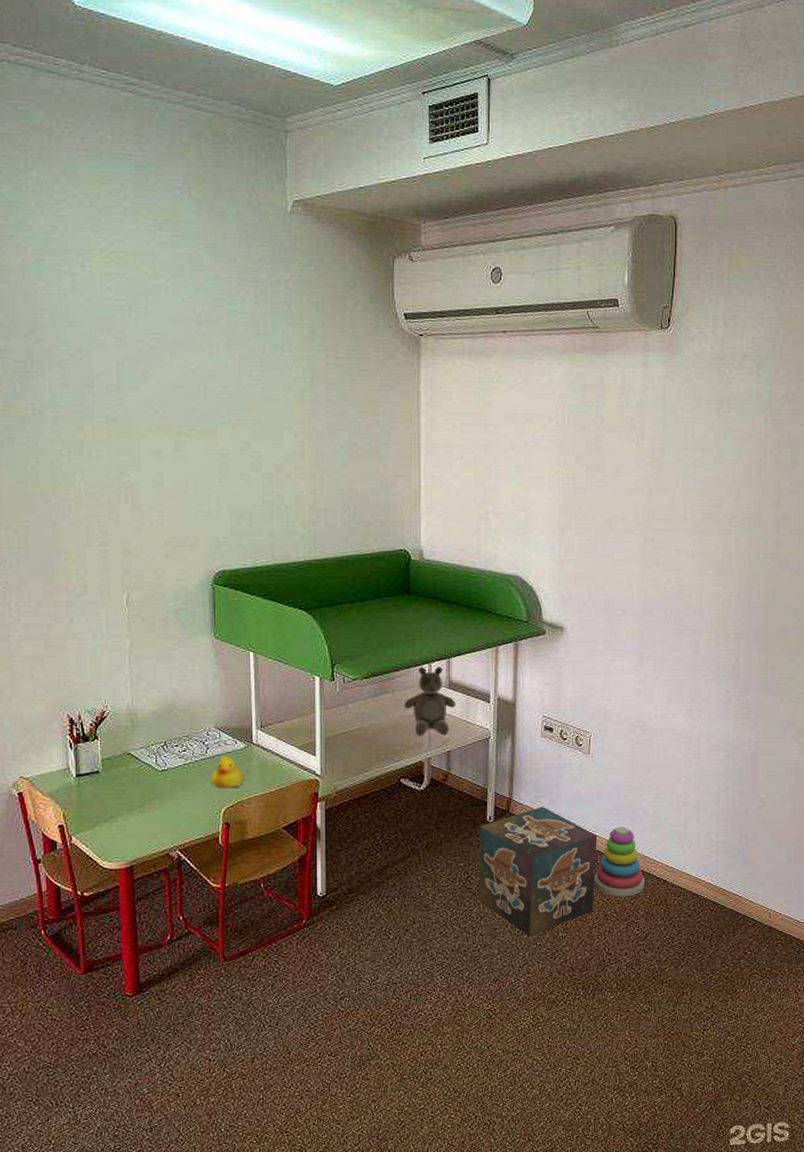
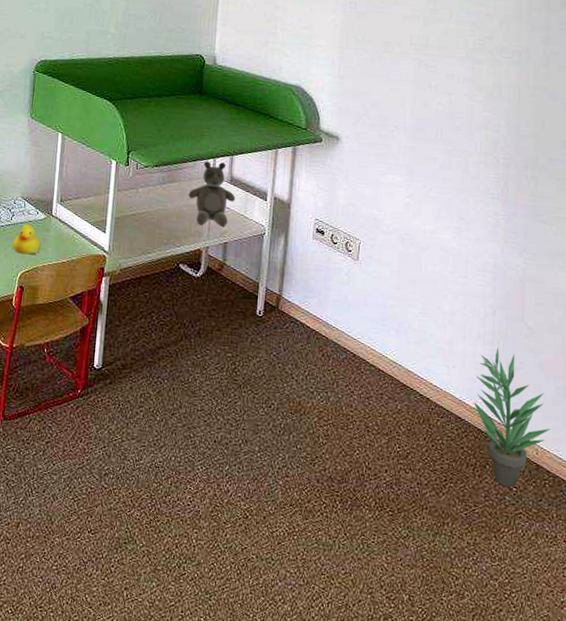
toy box: present [478,806,597,937] -> none [243,307,362,438]
stacking toy: present [594,826,646,897] -> none [356,336,409,411]
potted plant: none [709,822,783,952] -> present [474,347,551,488]

